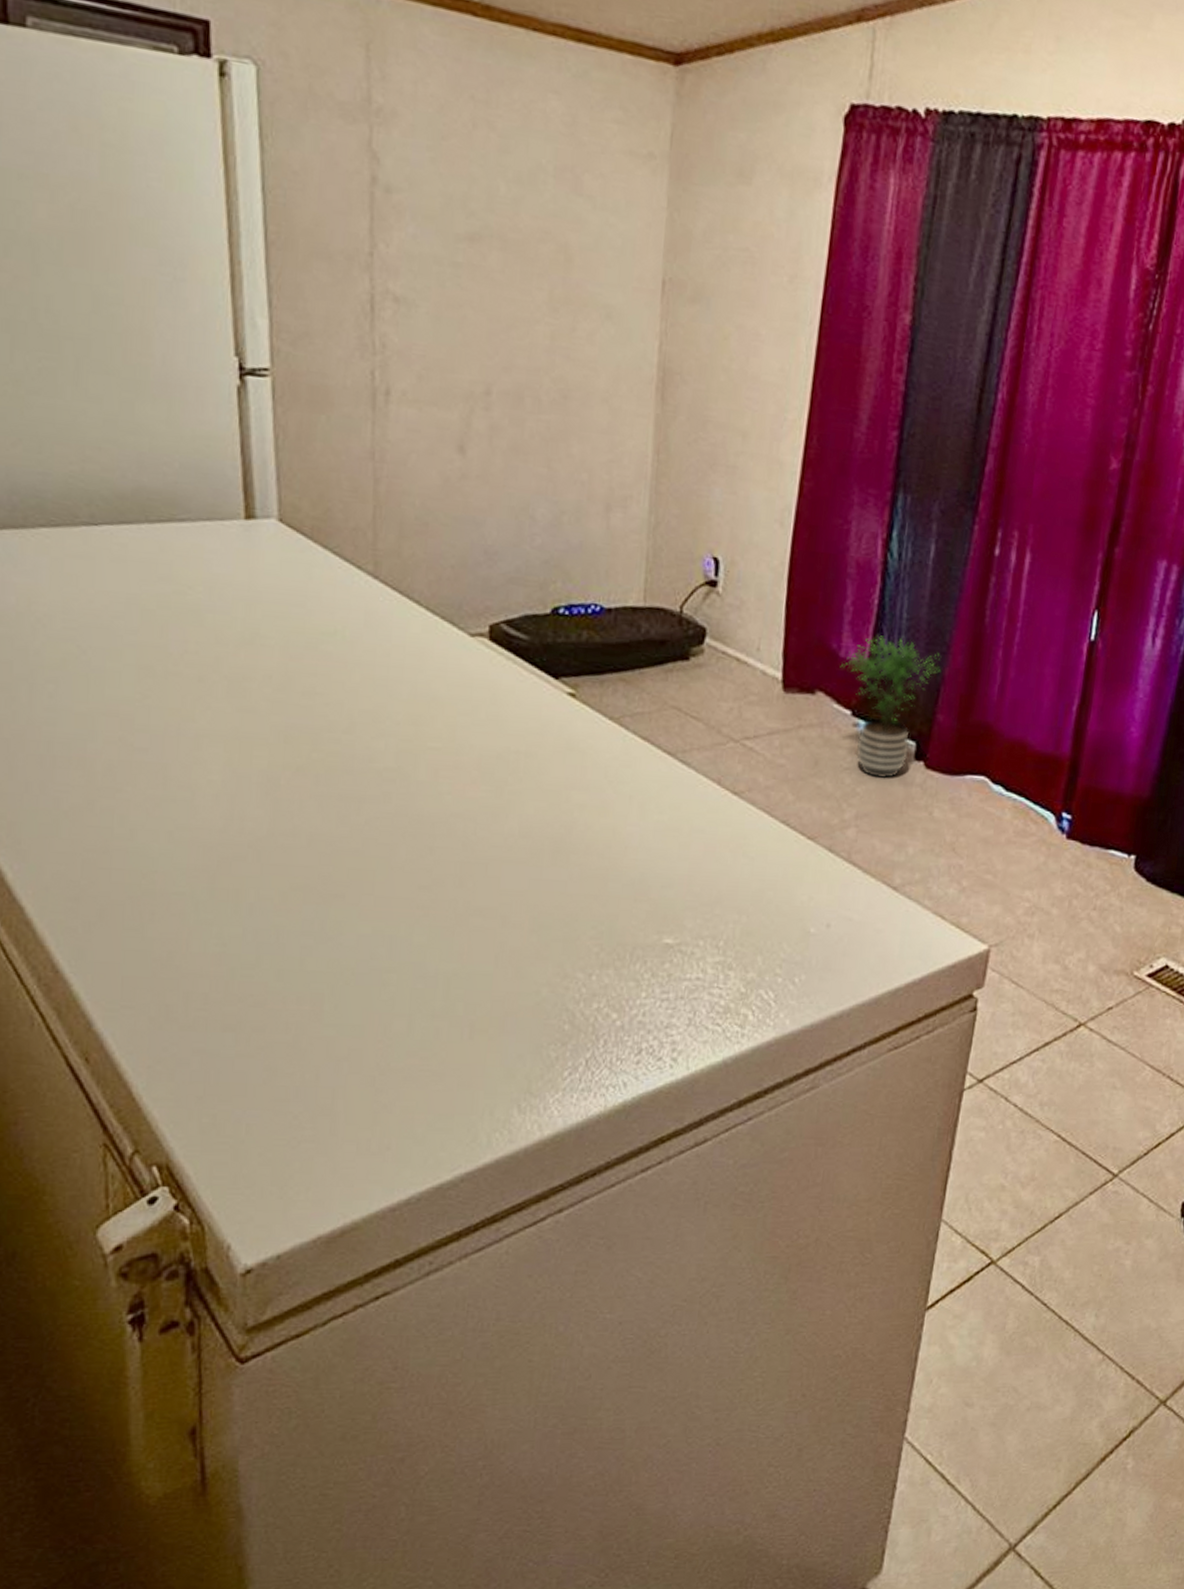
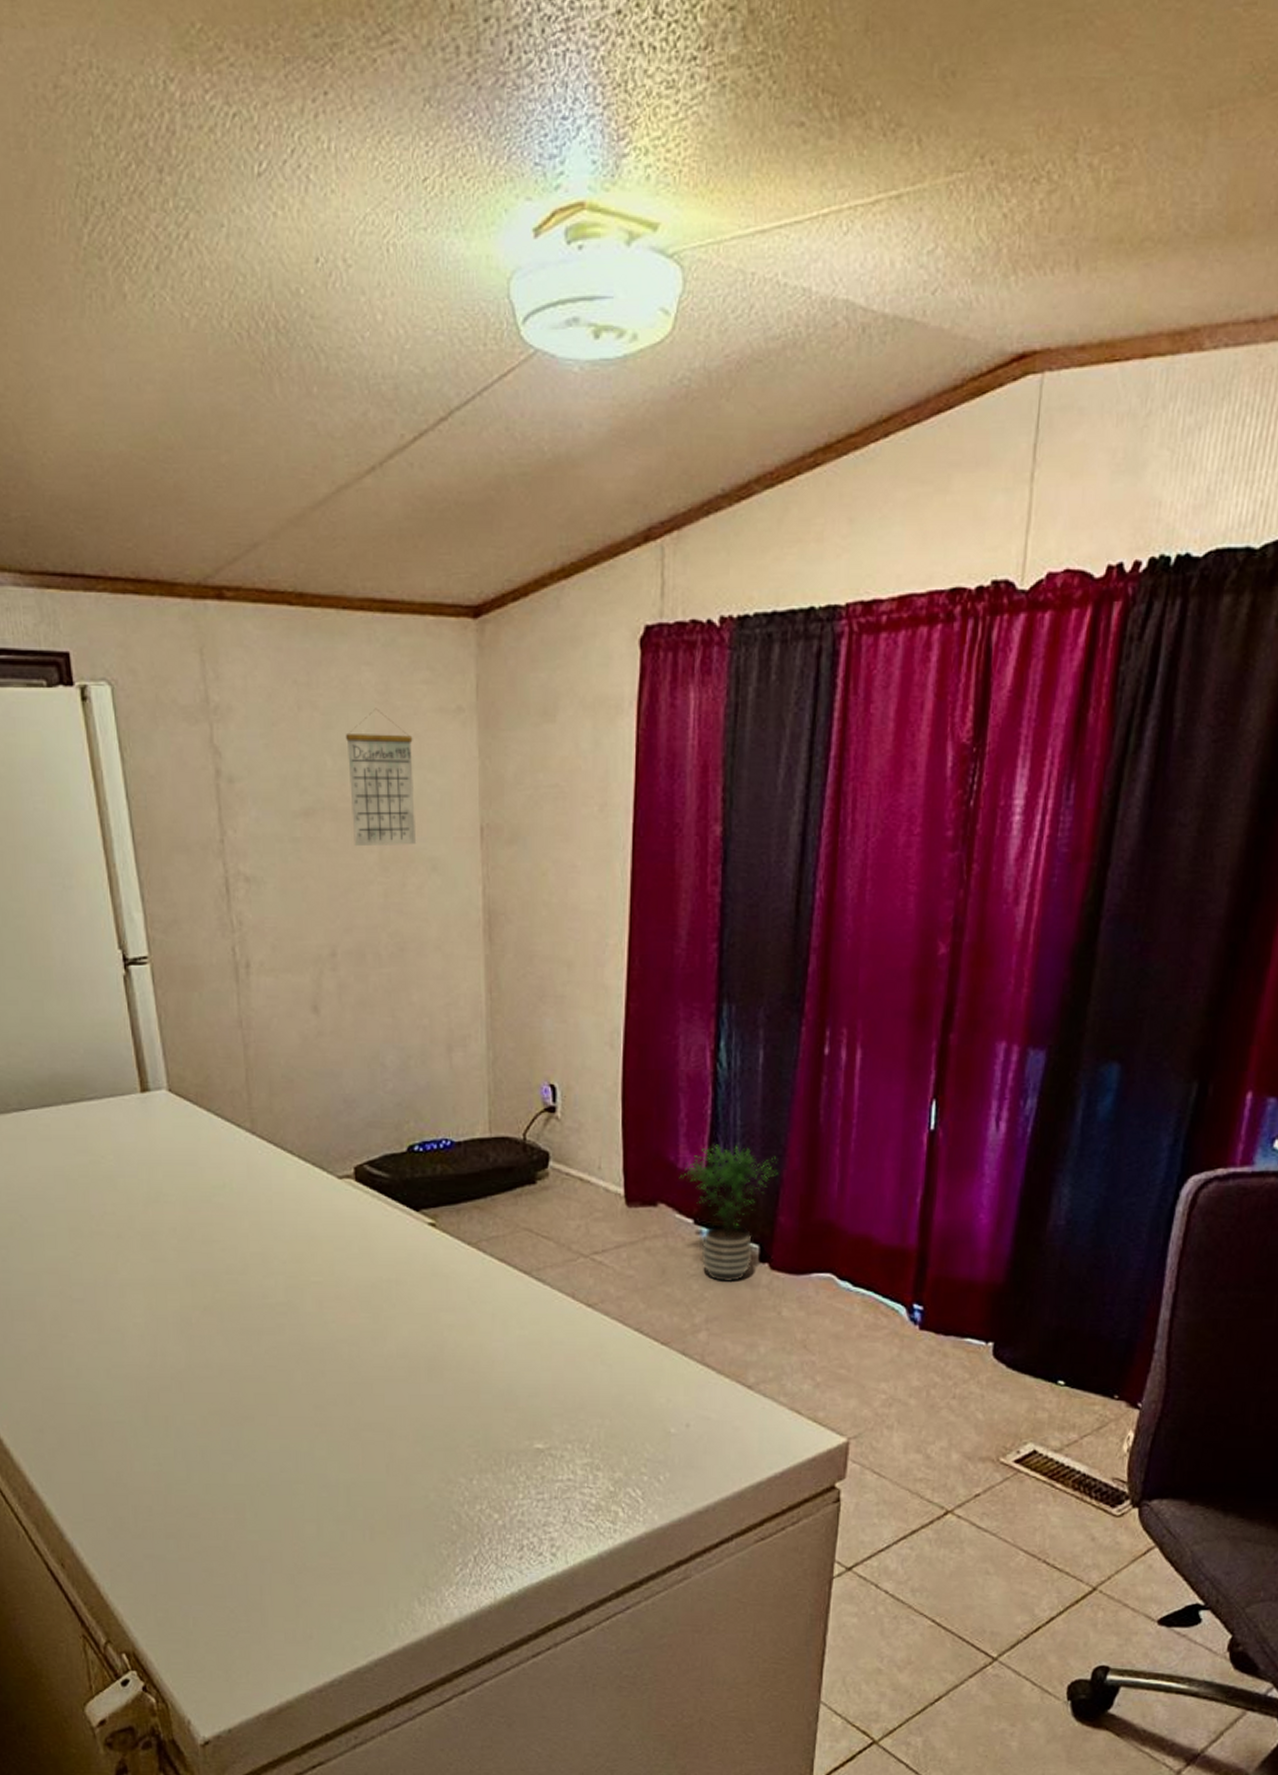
calendar: none [522,139,598,289] -> present [346,708,417,847]

